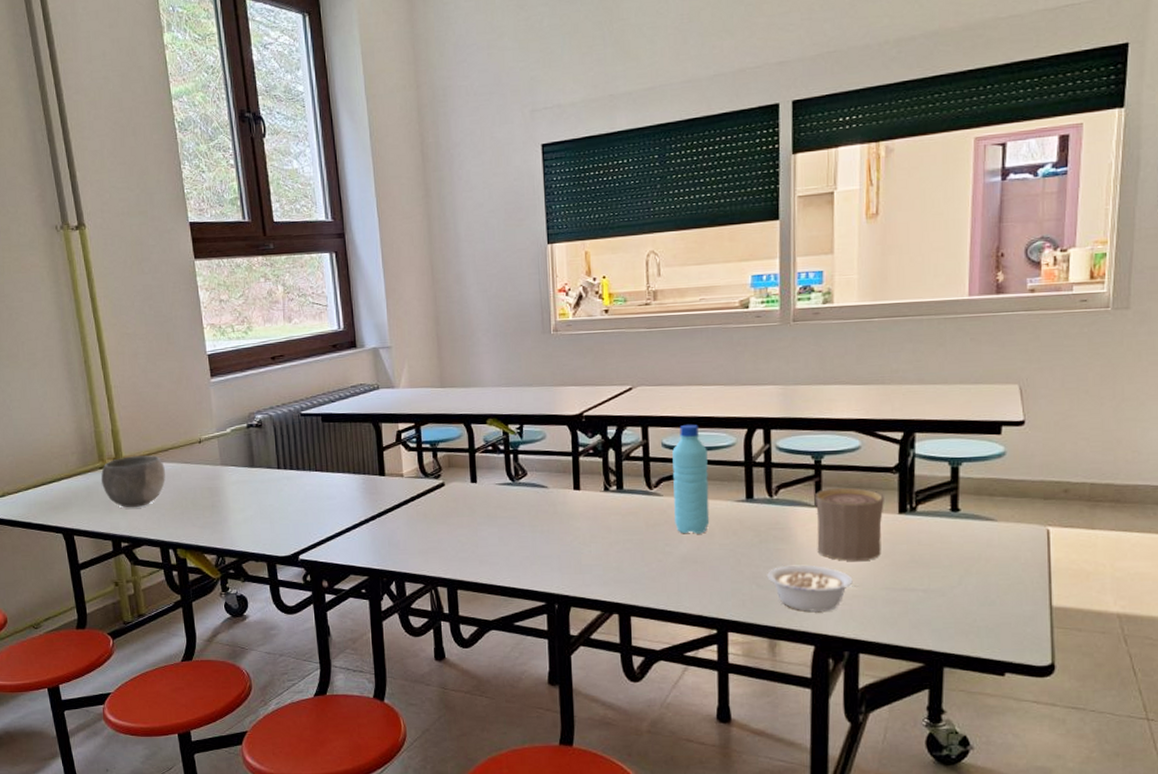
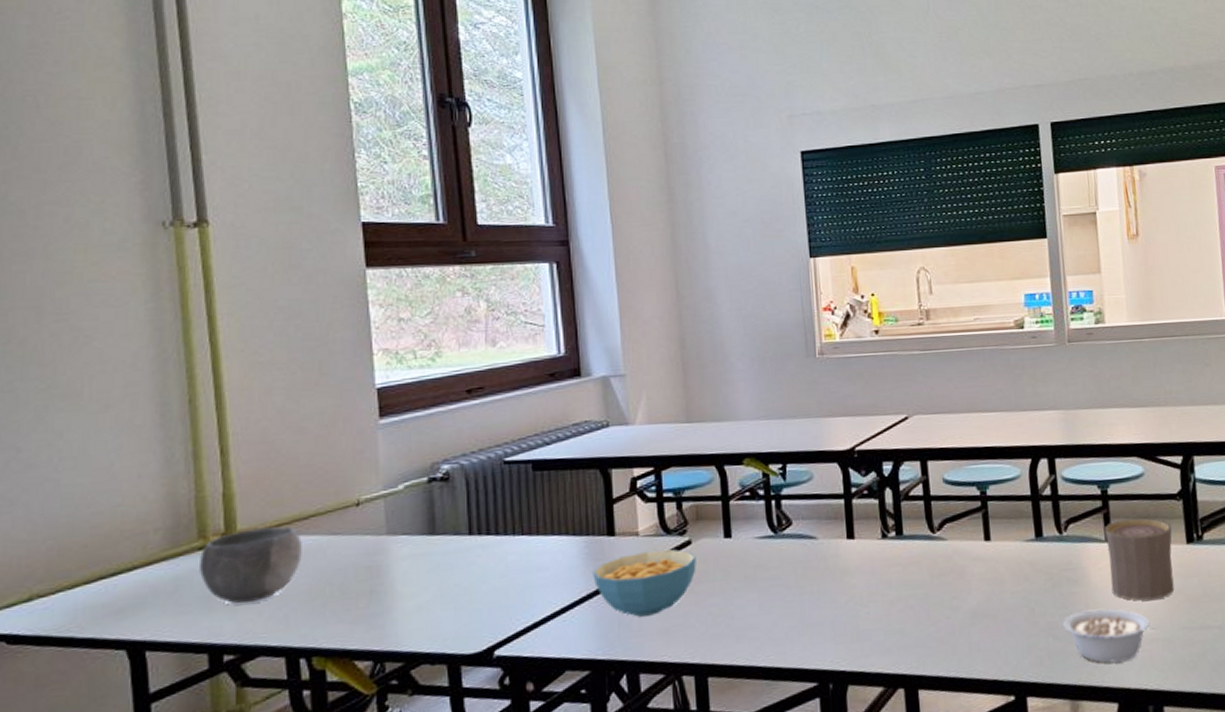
cereal bowl: none [369,489,449,539] -> present [593,549,696,617]
water bottle: present [672,424,710,534] -> none [955,455,999,583]

